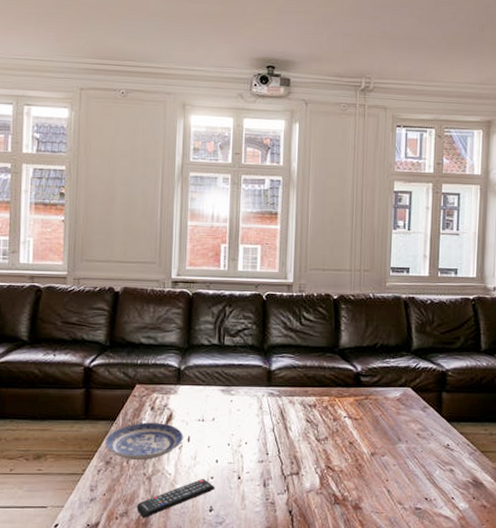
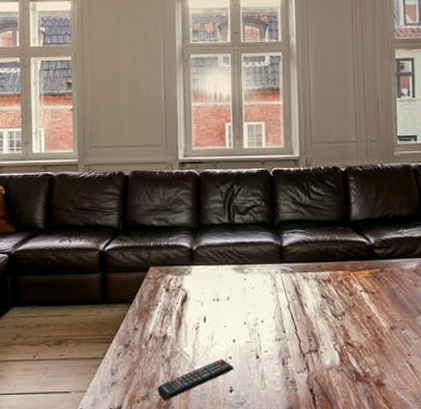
plate: present [105,422,183,461] -> none [123,304,199,343]

